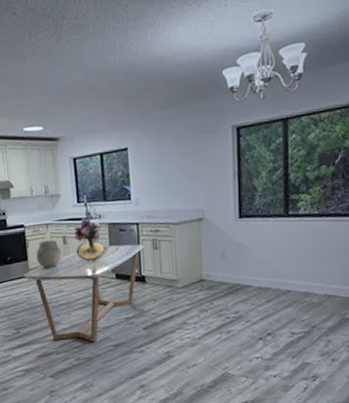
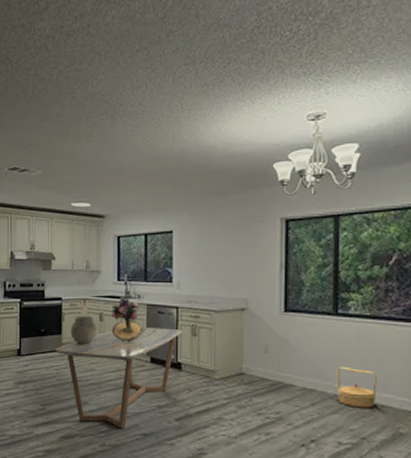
basket: none [289,263,325,300] -> present [337,366,377,408]

